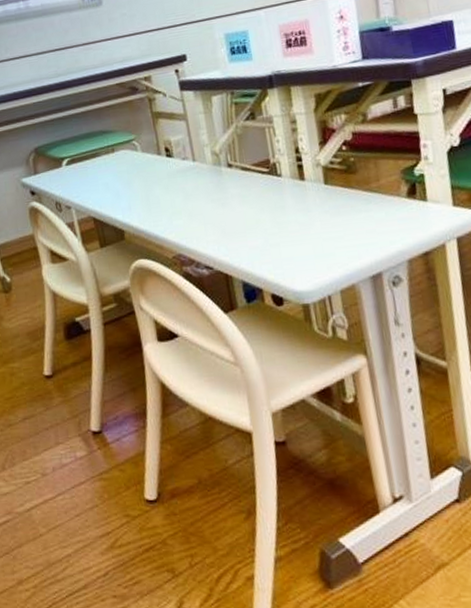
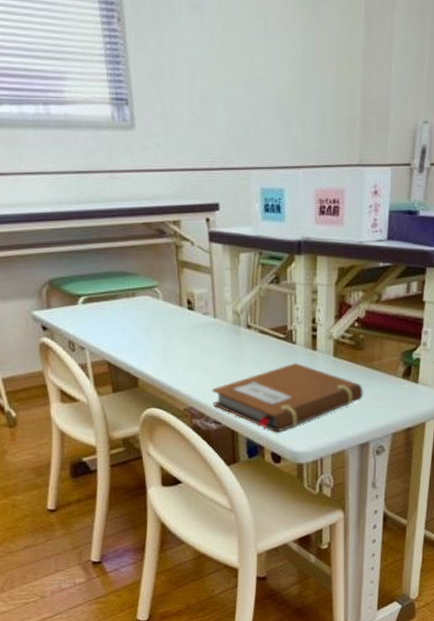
notebook: none [200,195,365,272] -> present [212,363,363,433]

